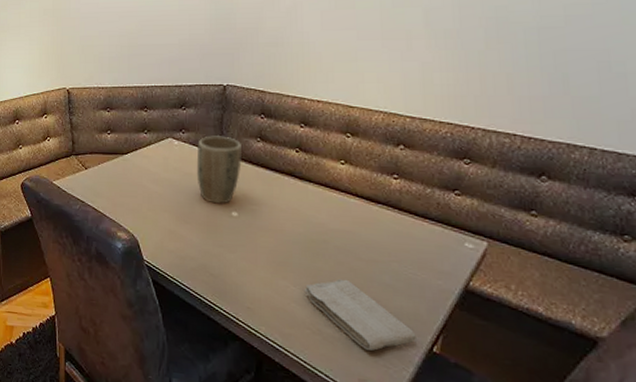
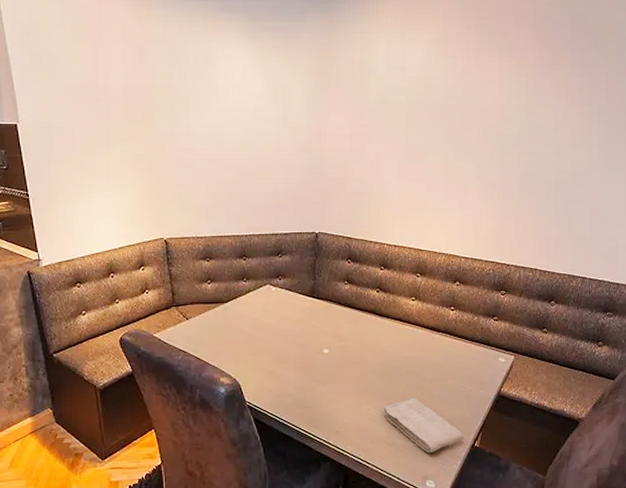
plant pot: present [196,136,242,204] -> none [292,280,332,343]

